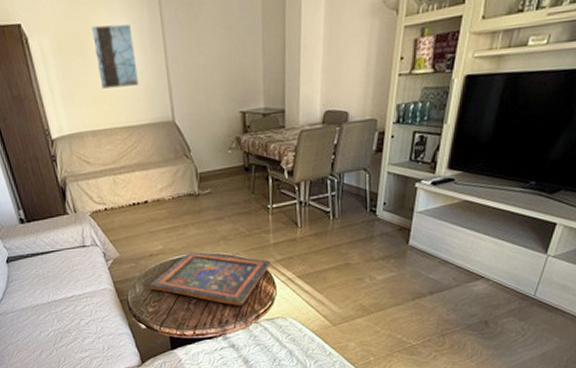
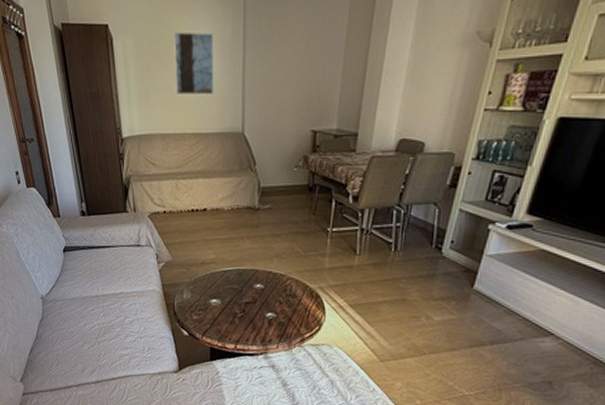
painted panel: present [149,251,271,307] -> none [196,265,323,328]

